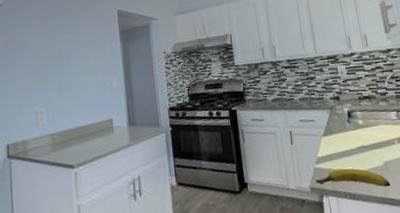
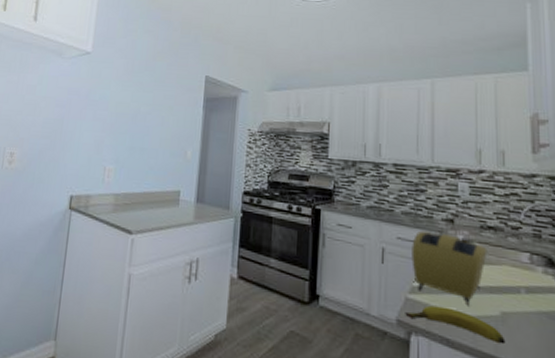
toaster: none [311,109,367,164] -> present [412,230,488,306]

